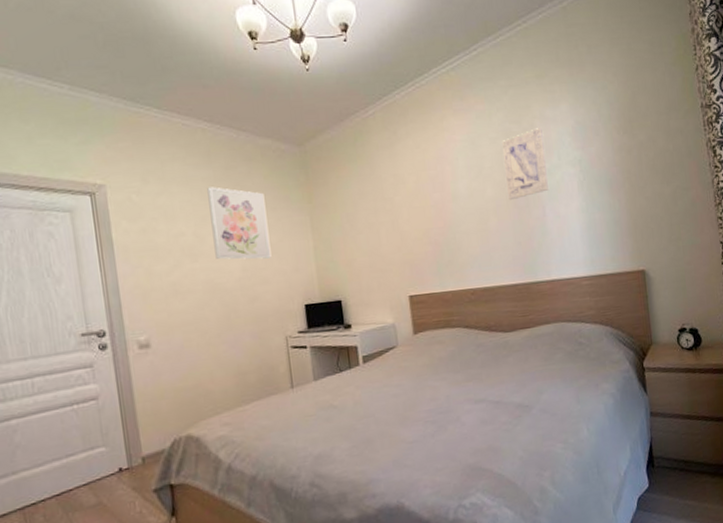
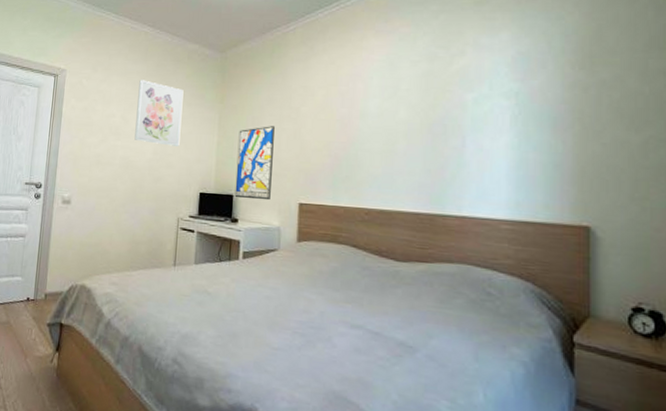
wall art: none [335,221,380,302] -> present [234,126,275,201]
wall art: present [501,128,550,201] -> none [422,55,475,126]

